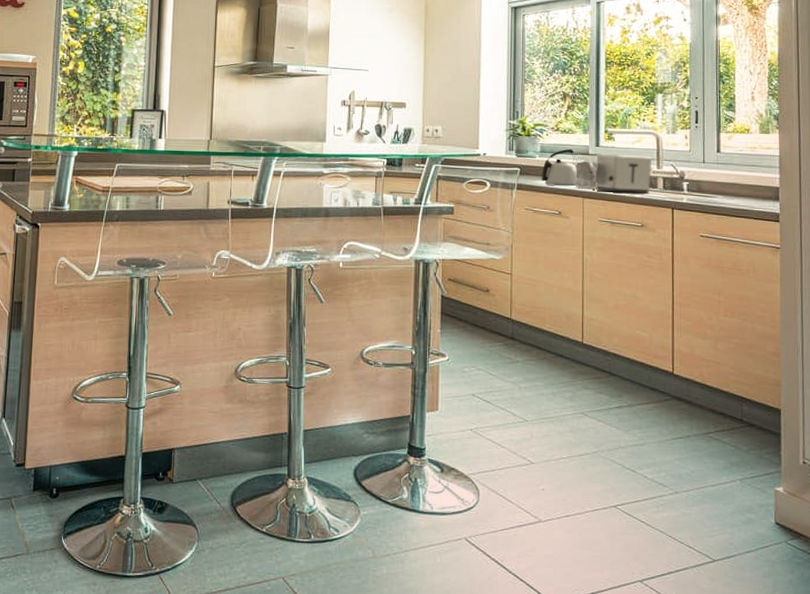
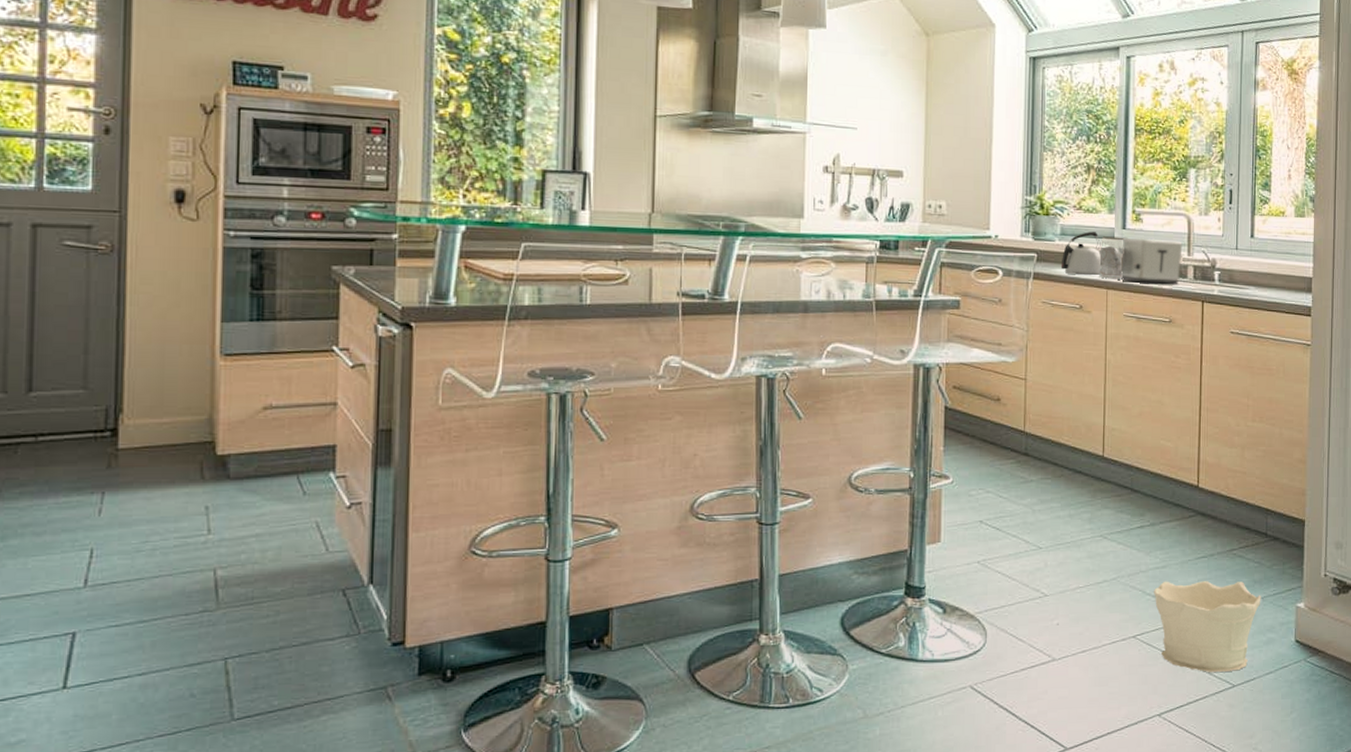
clay pot: none [633,457,739,547] -> present [1154,581,1261,672]

